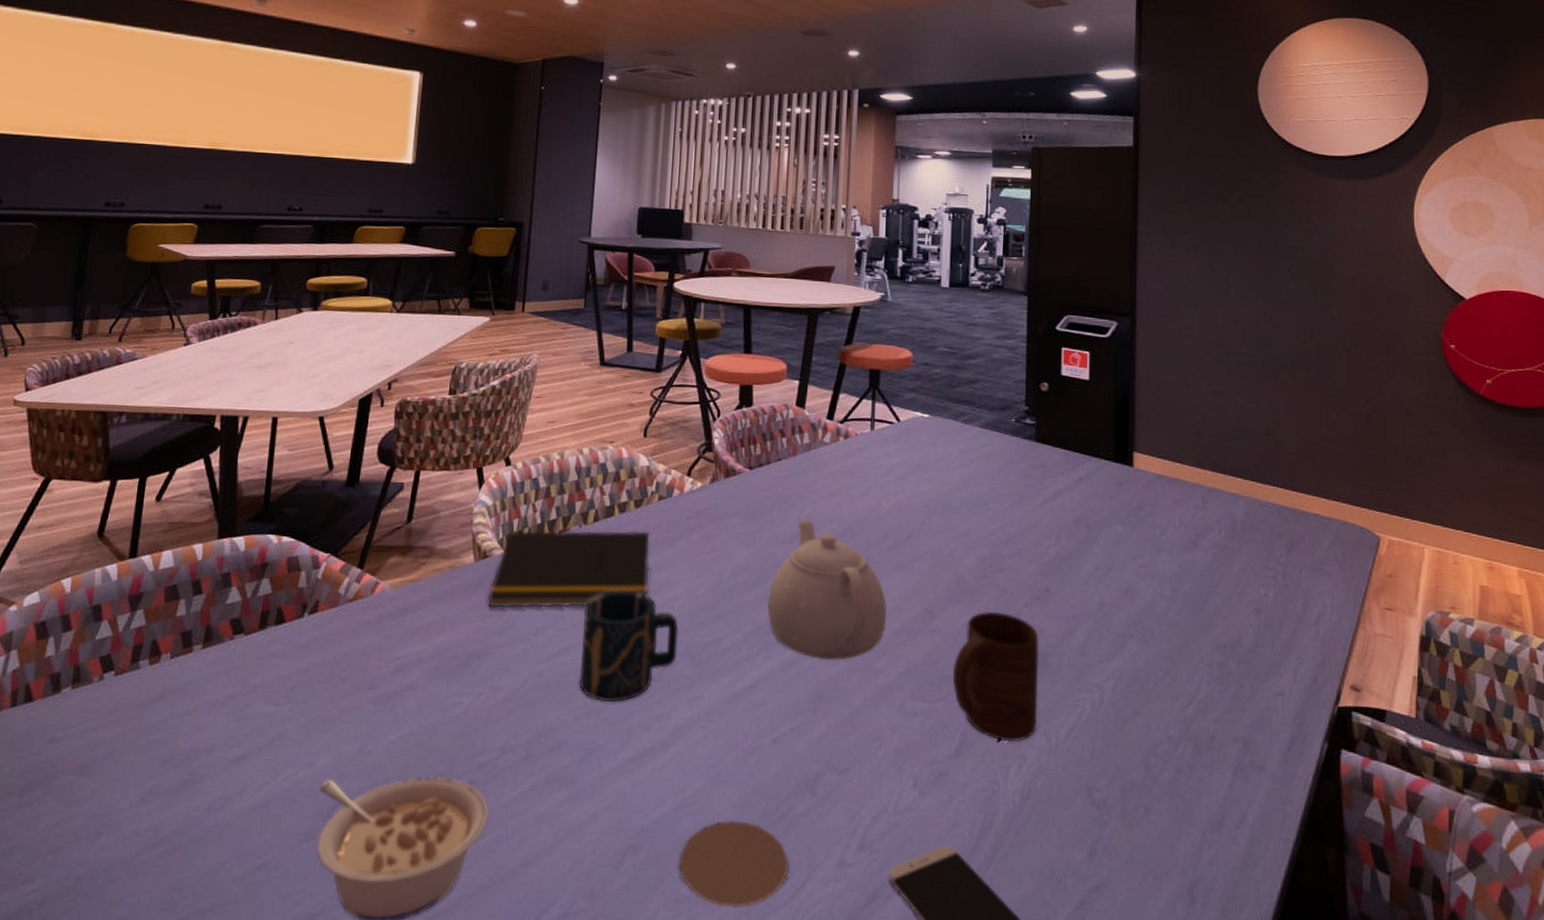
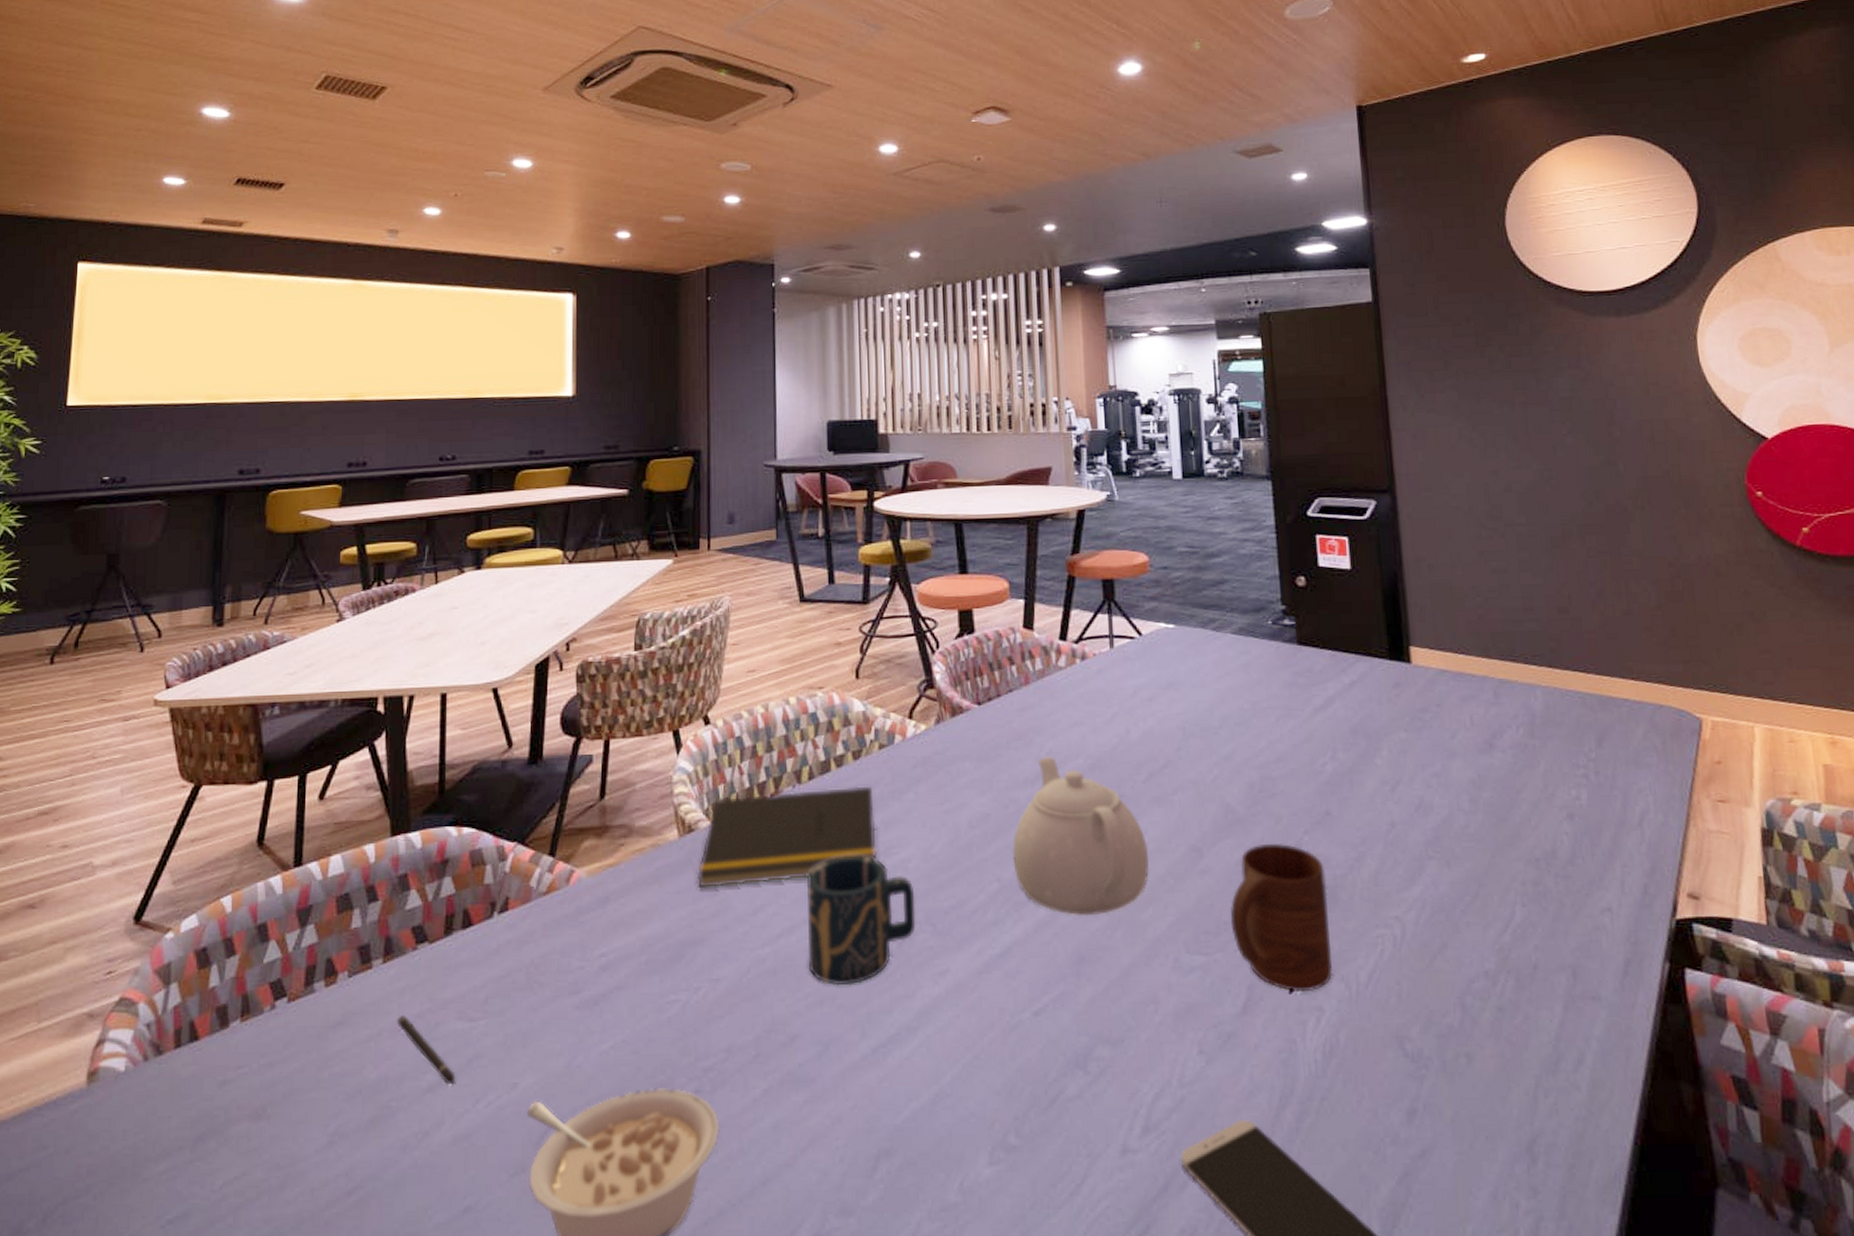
pen: none [211,694,260,760] -> present [397,1014,456,1085]
coaster: present [679,820,789,908] -> none [940,1110,1066,1212]

